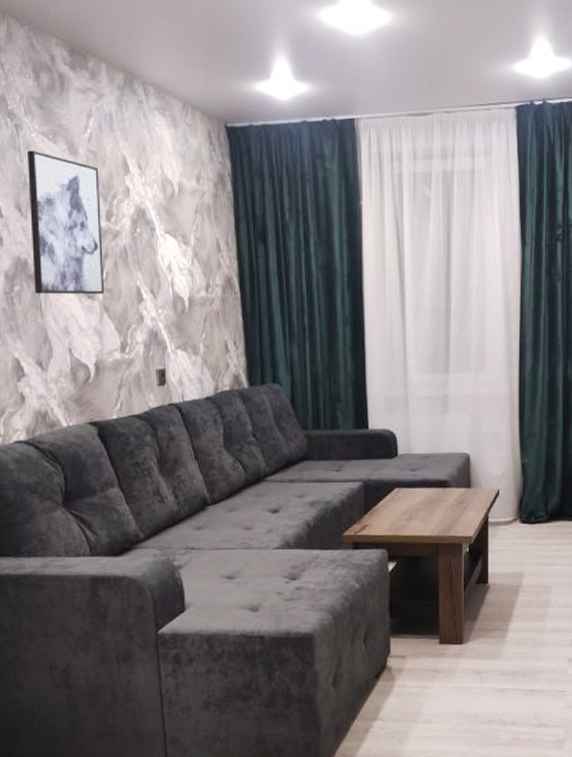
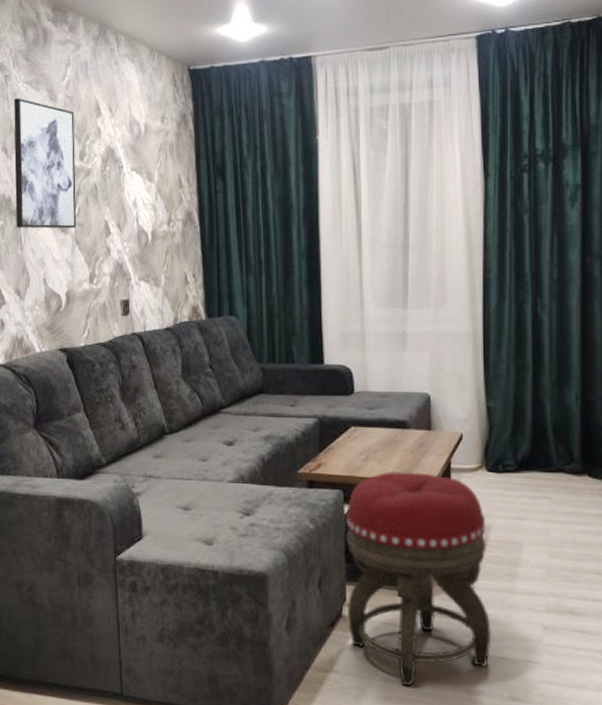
footstool: none [390,528,523,726] -> present [346,471,491,687]

